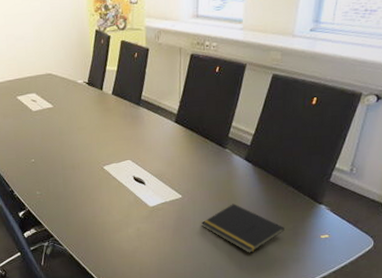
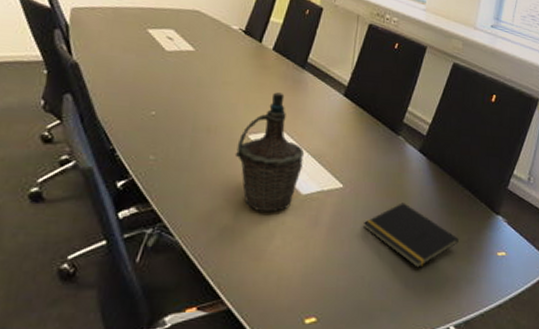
bottle: none [95,129,148,223] -> present [235,92,305,213]

